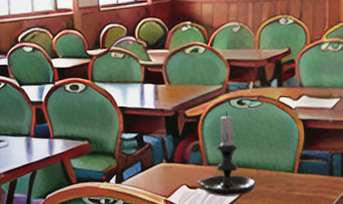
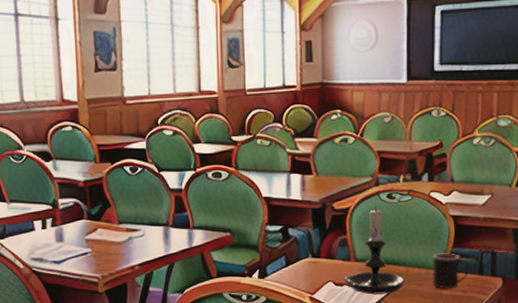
mug: none [282,155,320,190] -> present [432,253,470,289]

